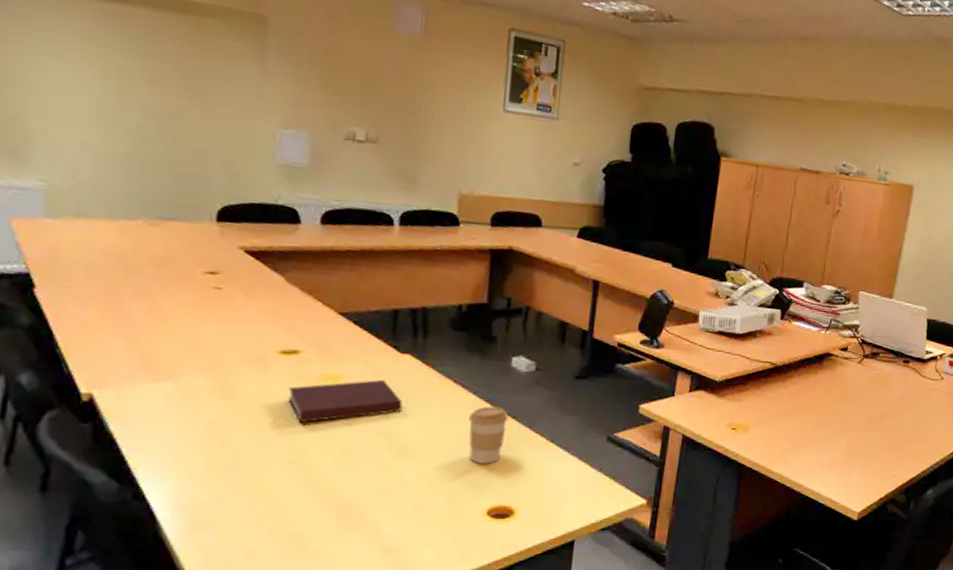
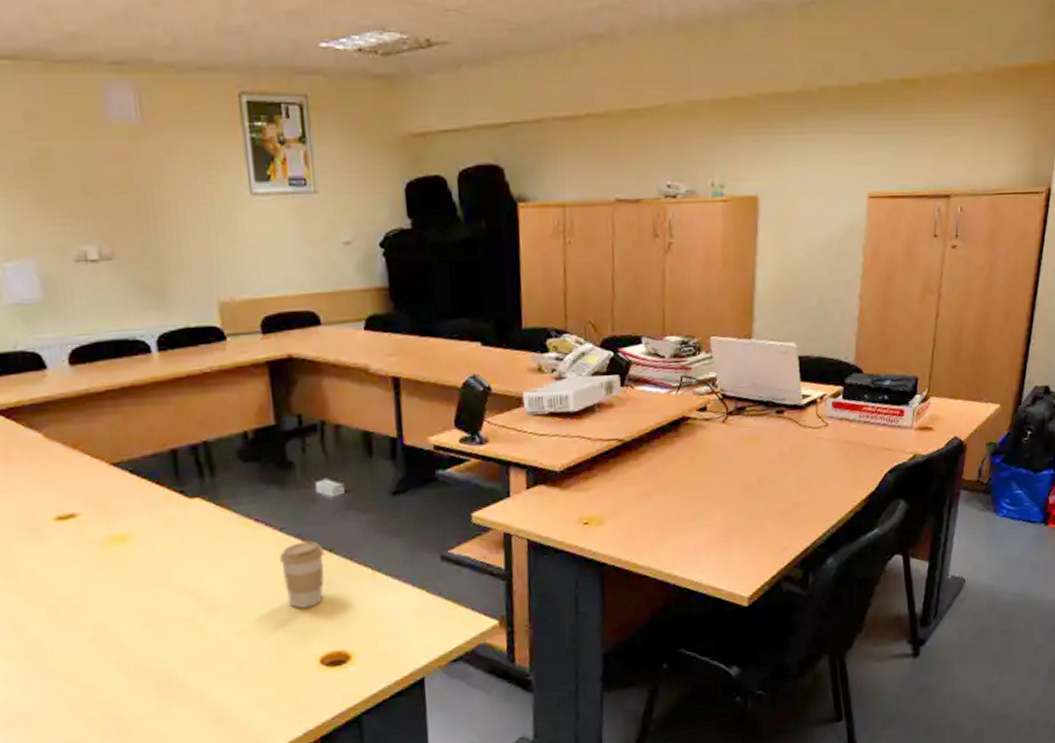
notebook: present [288,380,403,423] -> none [73,532,203,594]

